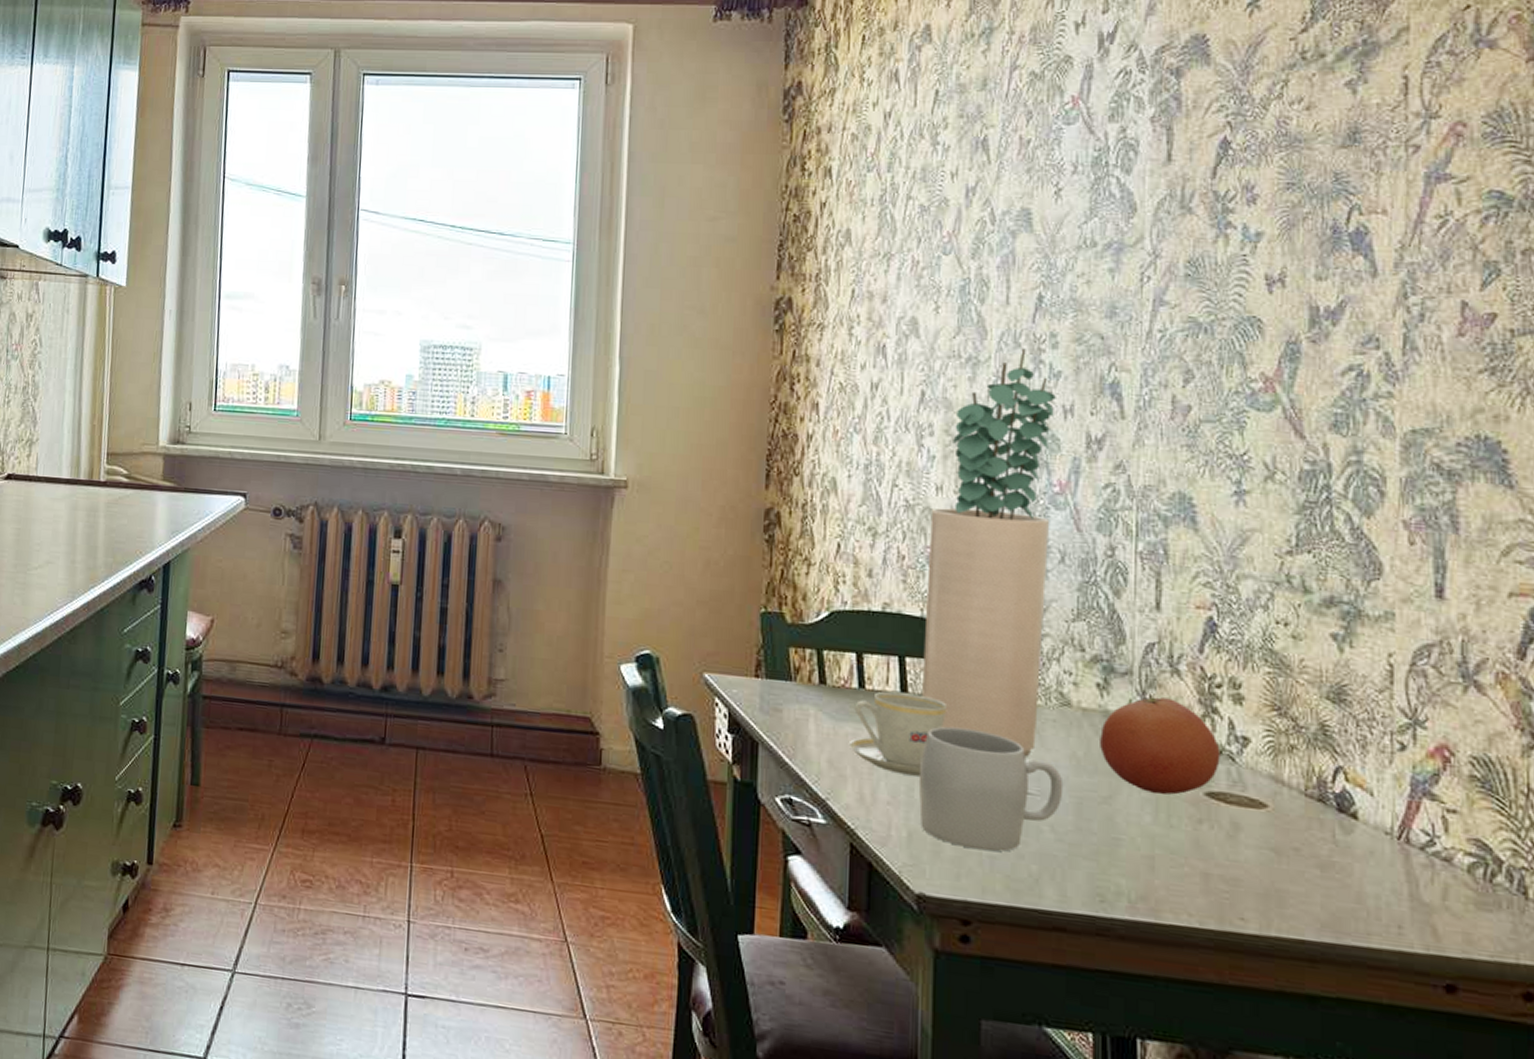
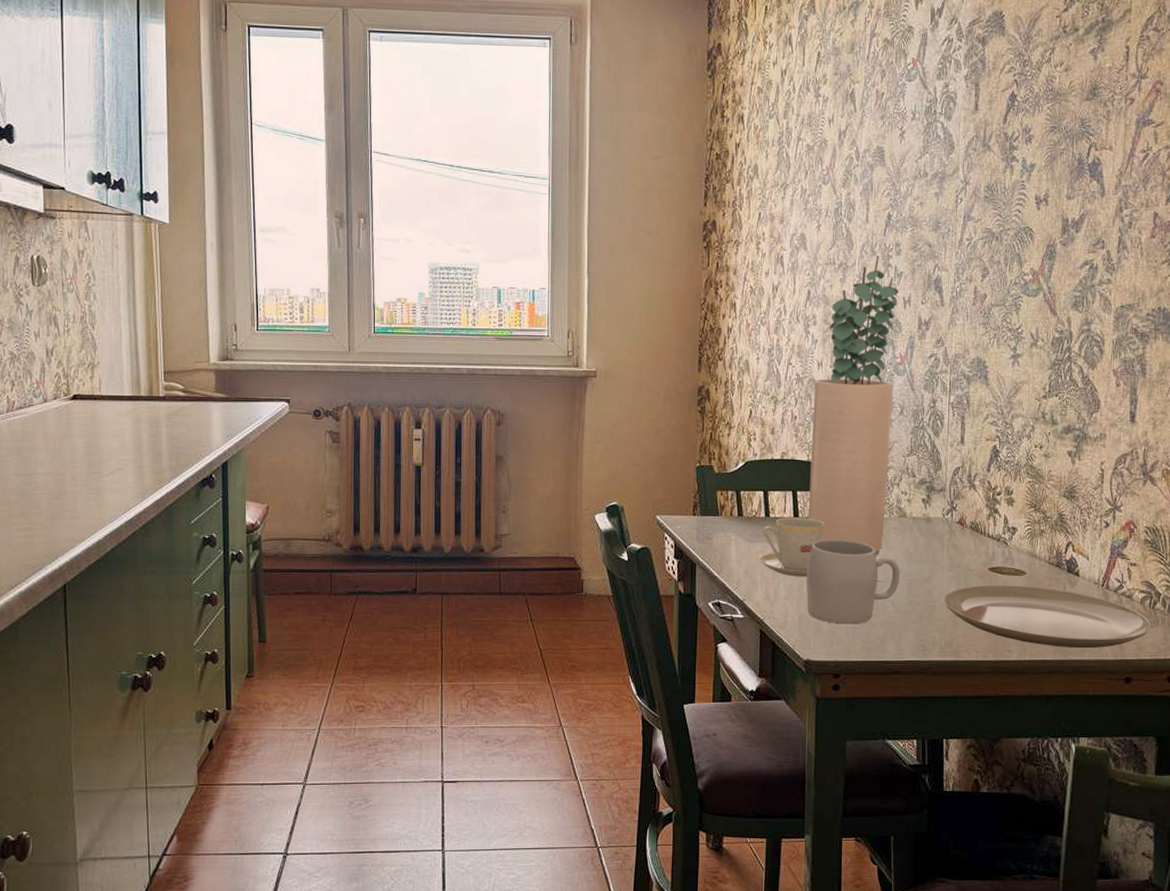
fruit: present [1100,697,1220,795] -> none [924,505,999,572]
plate: none [1133,816,1489,934] -> present [944,585,1152,649]

